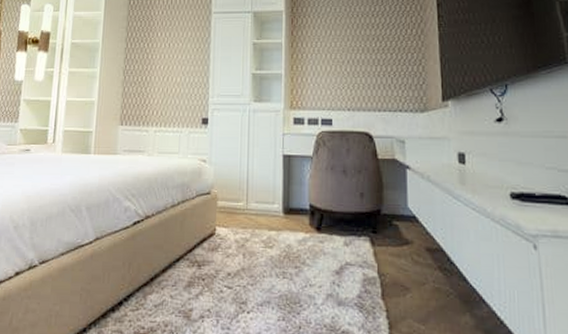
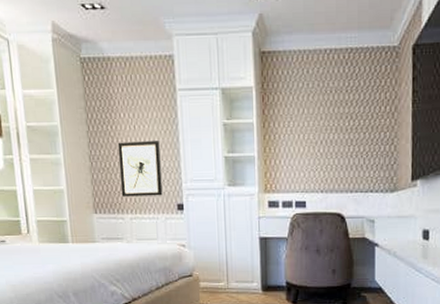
wall art: none [149,58,191,110] -> present [117,141,163,197]

